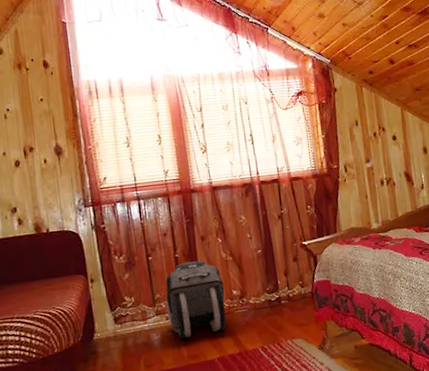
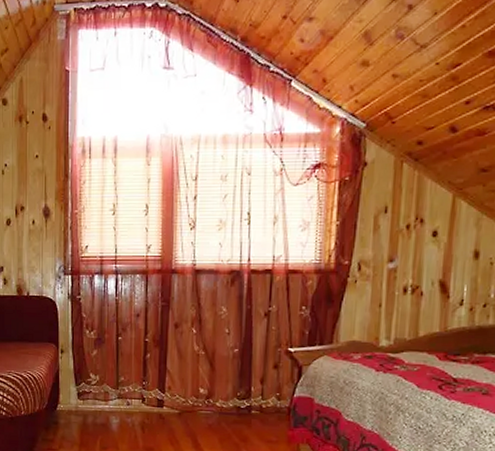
backpack: present [165,260,226,339] -> none [129,349,192,429]

